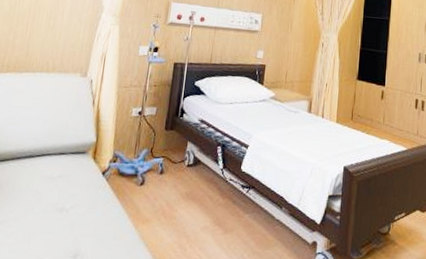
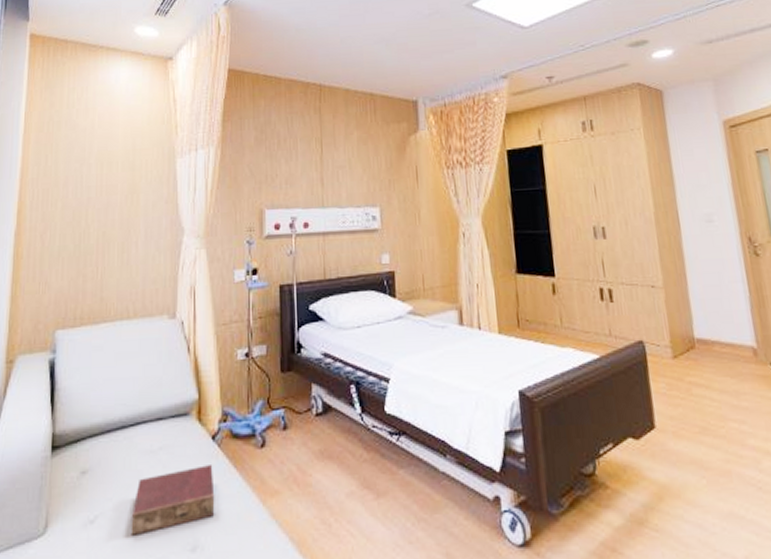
book: none [25,193,100,241] -> present [131,465,215,536]

